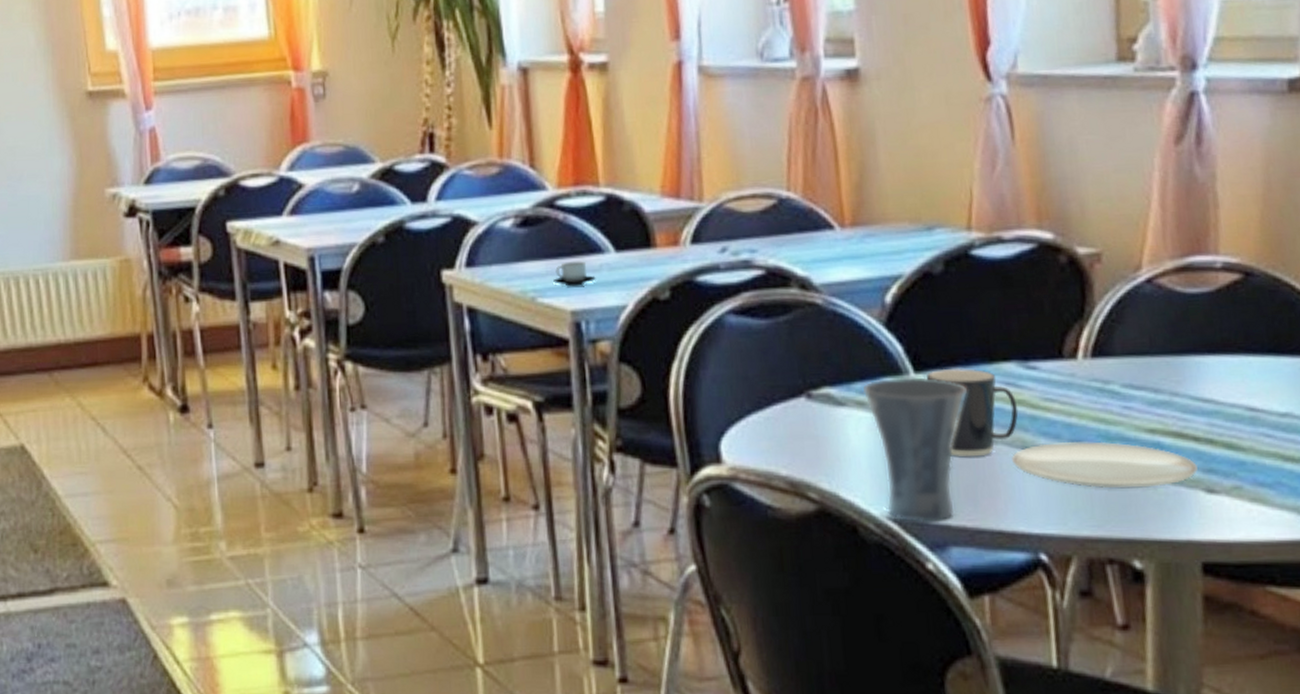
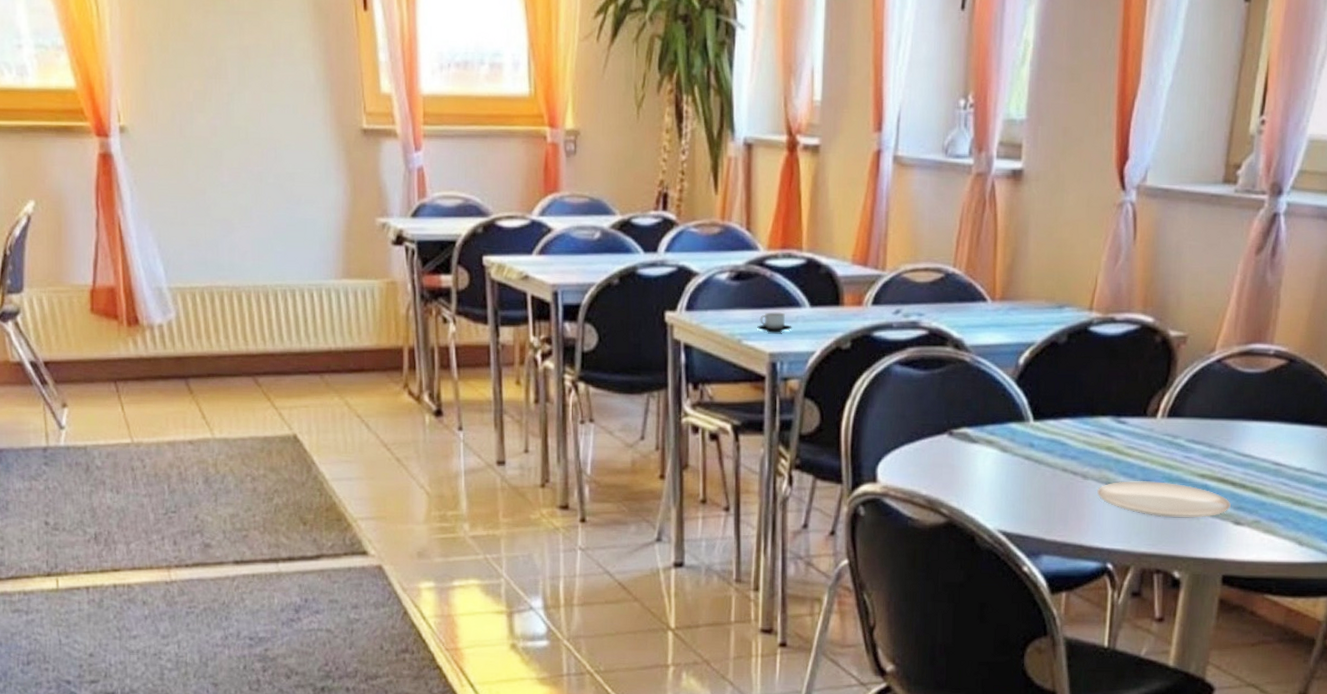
cup: present [862,376,968,521] -> none [992,423,1072,535]
mug: present [927,367,1019,458] -> none [1043,419,1108,488]

